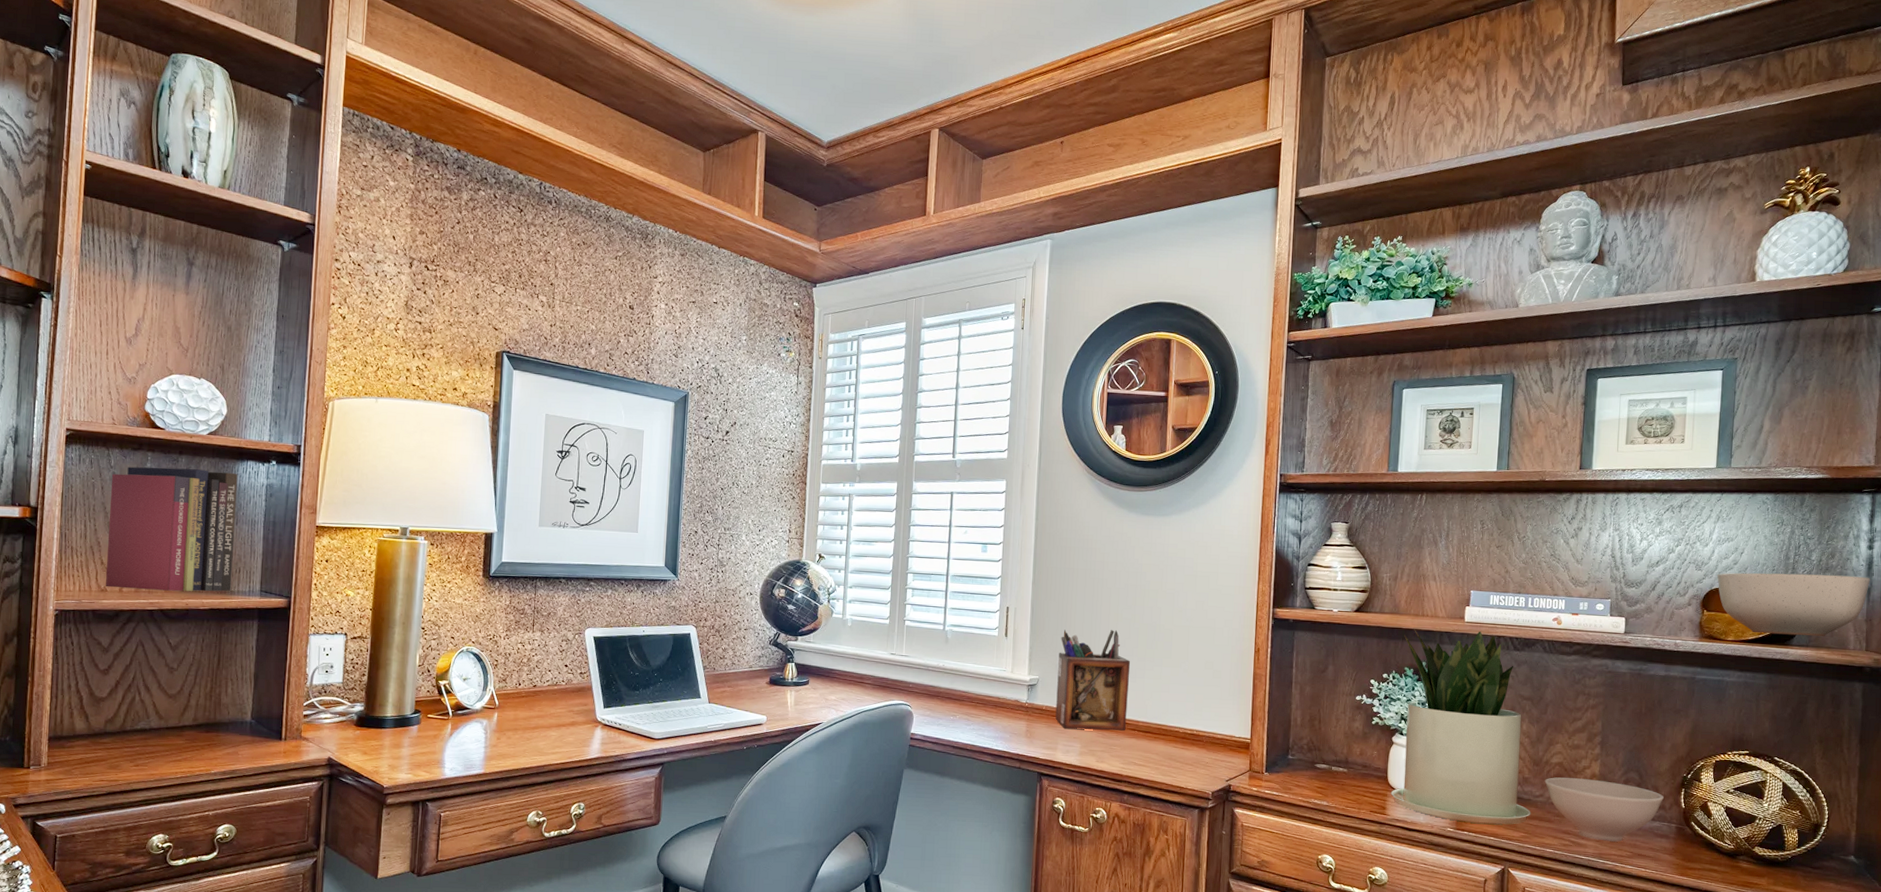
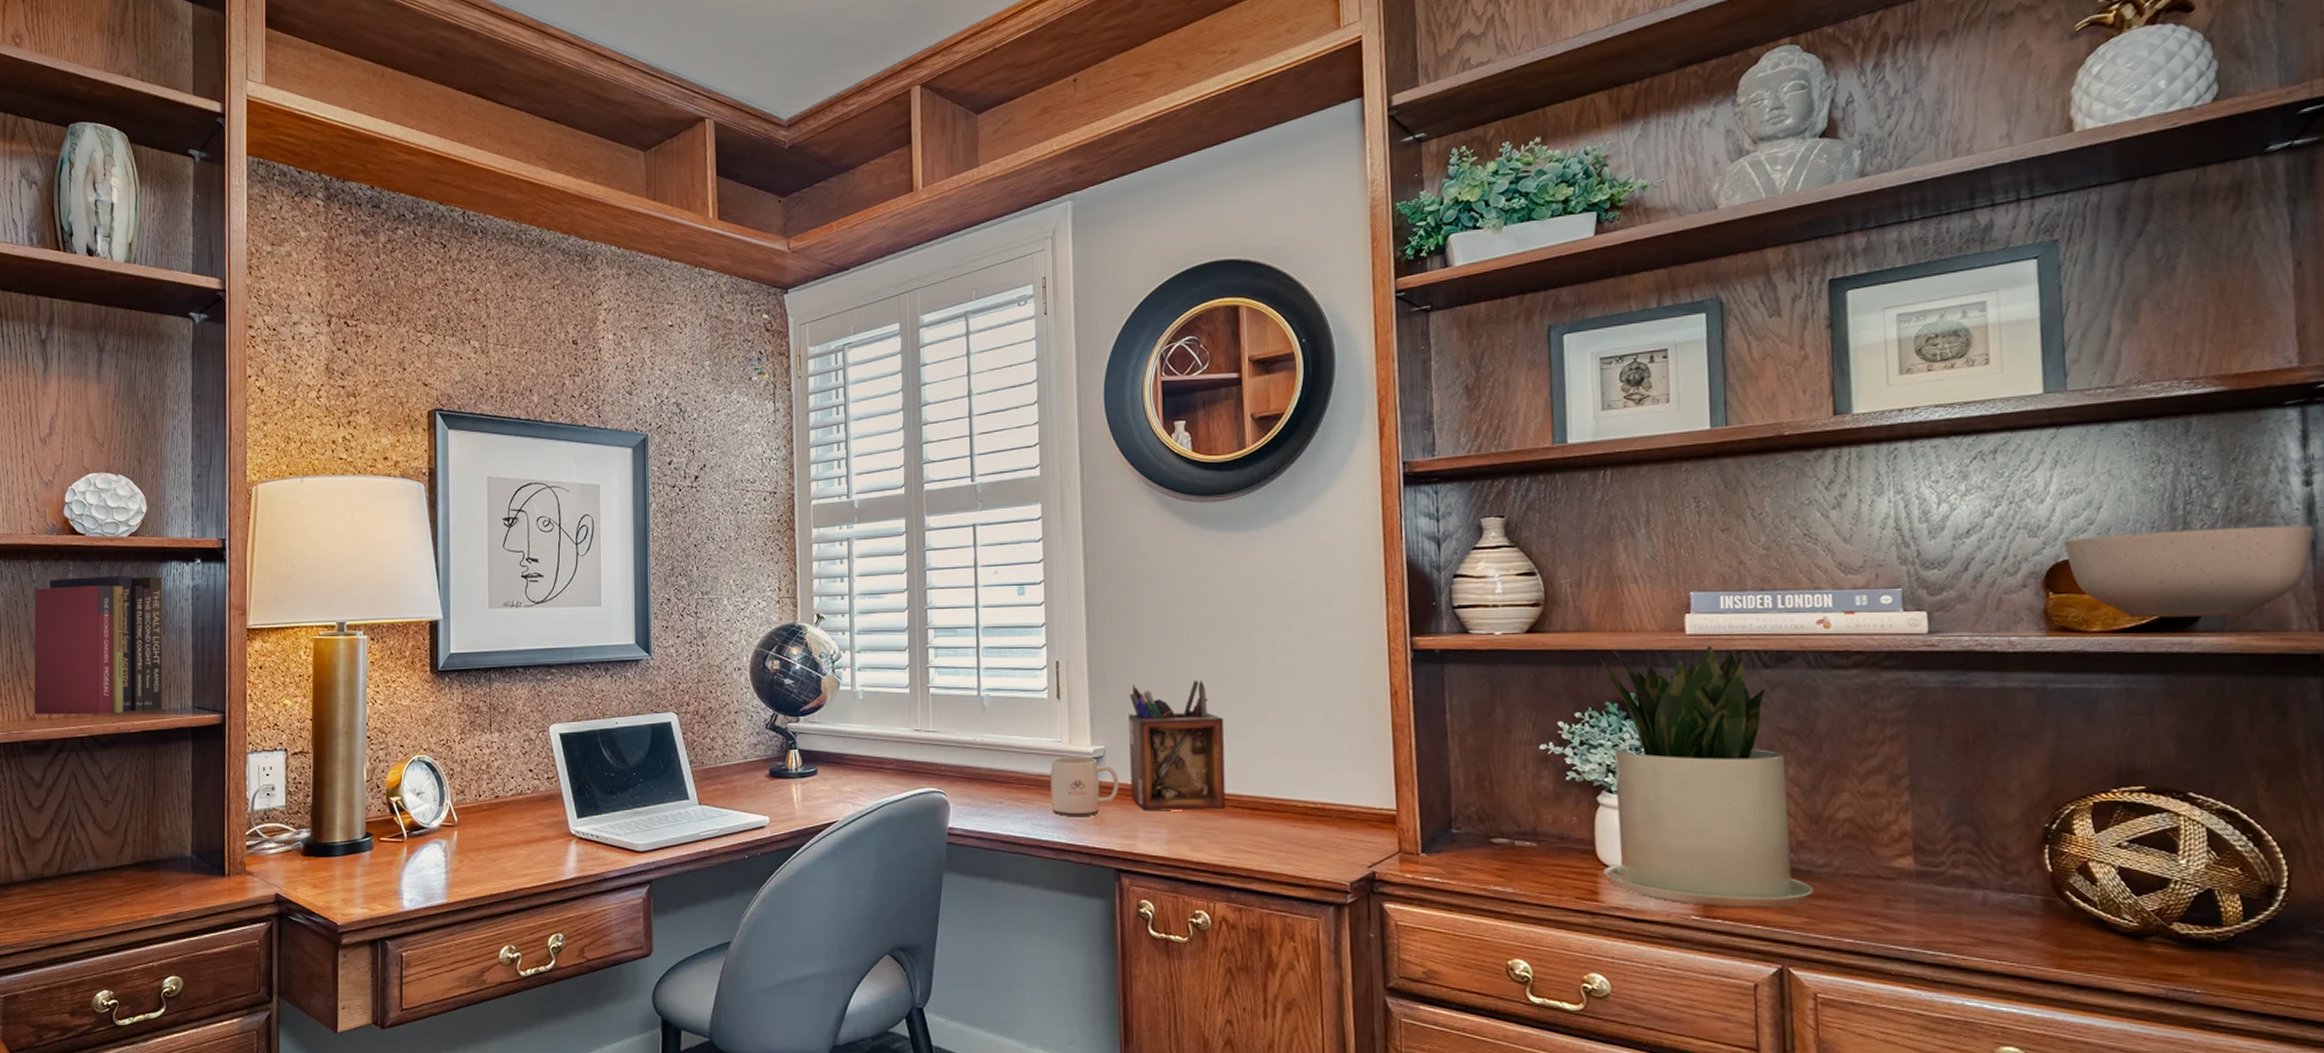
mug: none [993,682,1047,731] -> present [1050,756,1120,817]
bowl: present [1544,777,1664,842] -> none [1829,838,2017,924]

